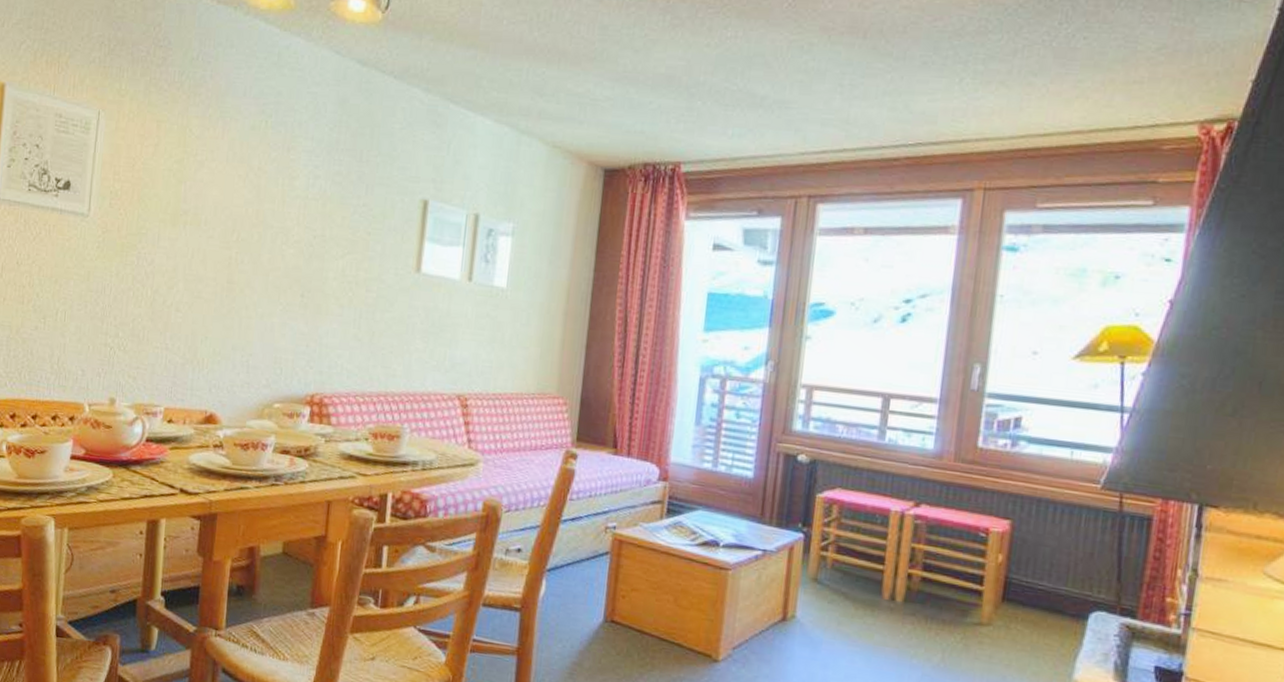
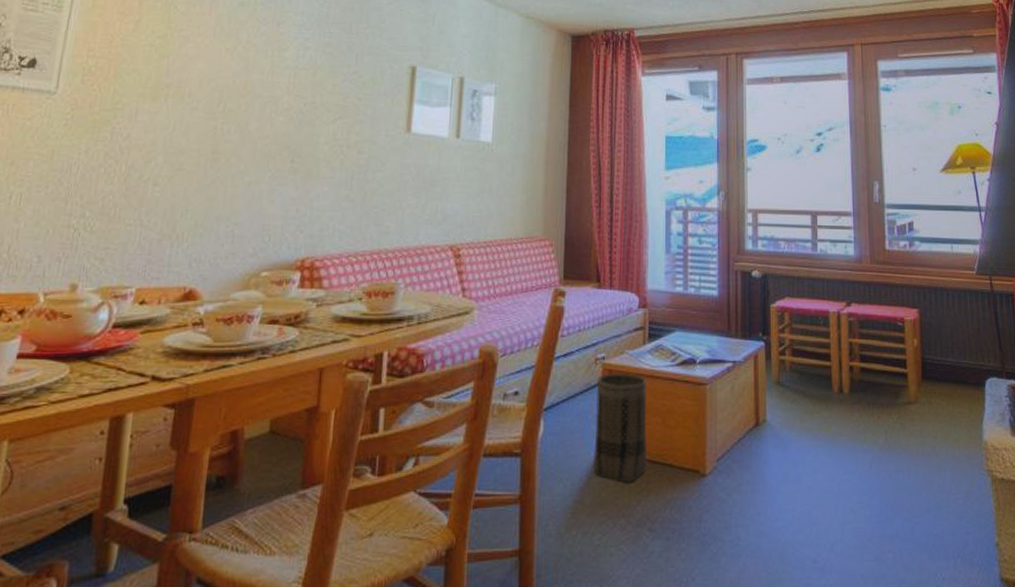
basket: none [594,544,660,655] -> present [592,374,648,483]

